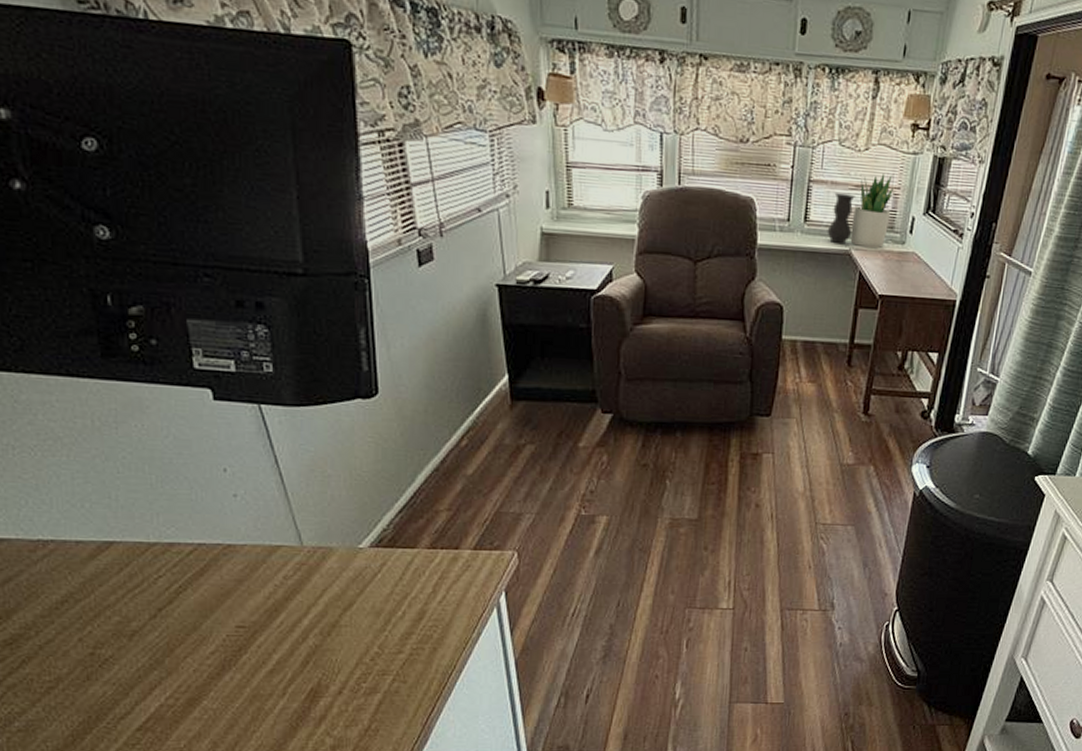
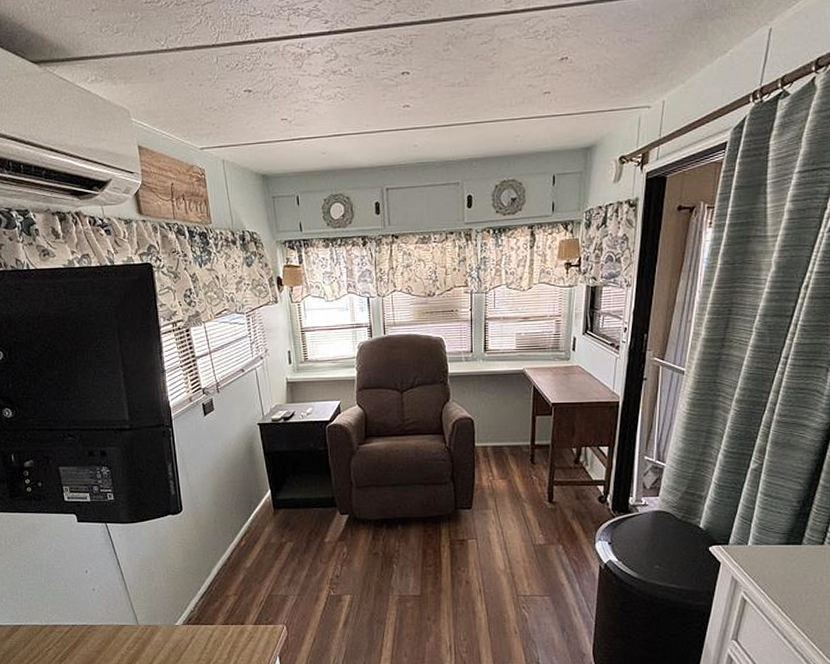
vase: present [827,193,855,245] -> none [503,325,524,366]
planter: present [850,174,894,249] -> none [523,306,556,367]

